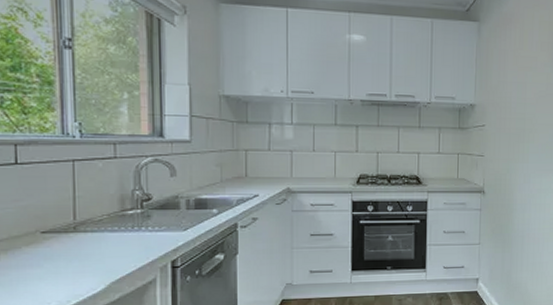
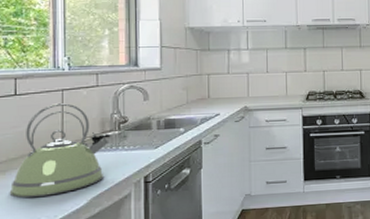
kettle: none [12,176,132,281] -> present [9,103,111,198]

